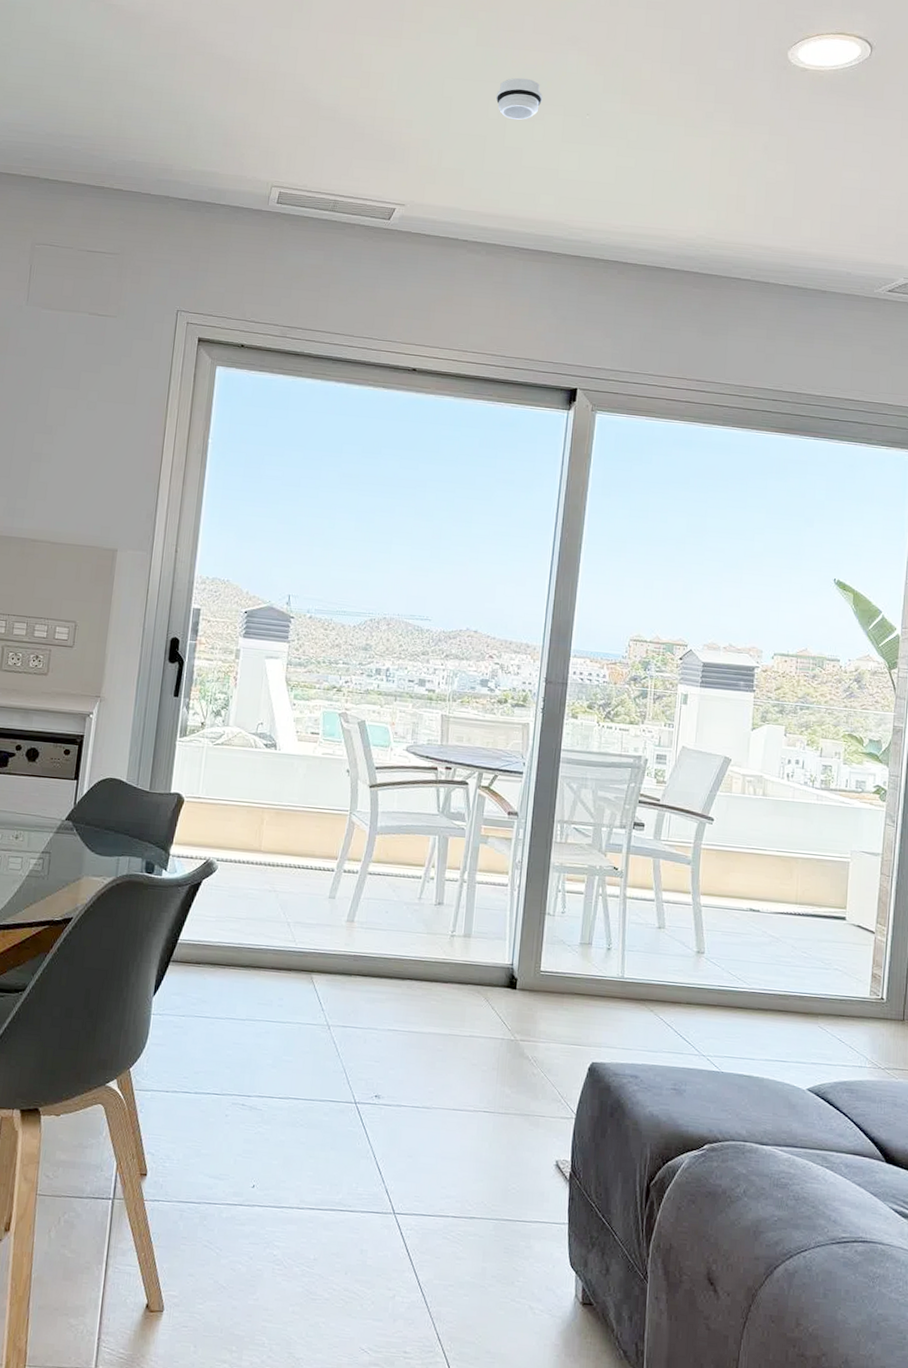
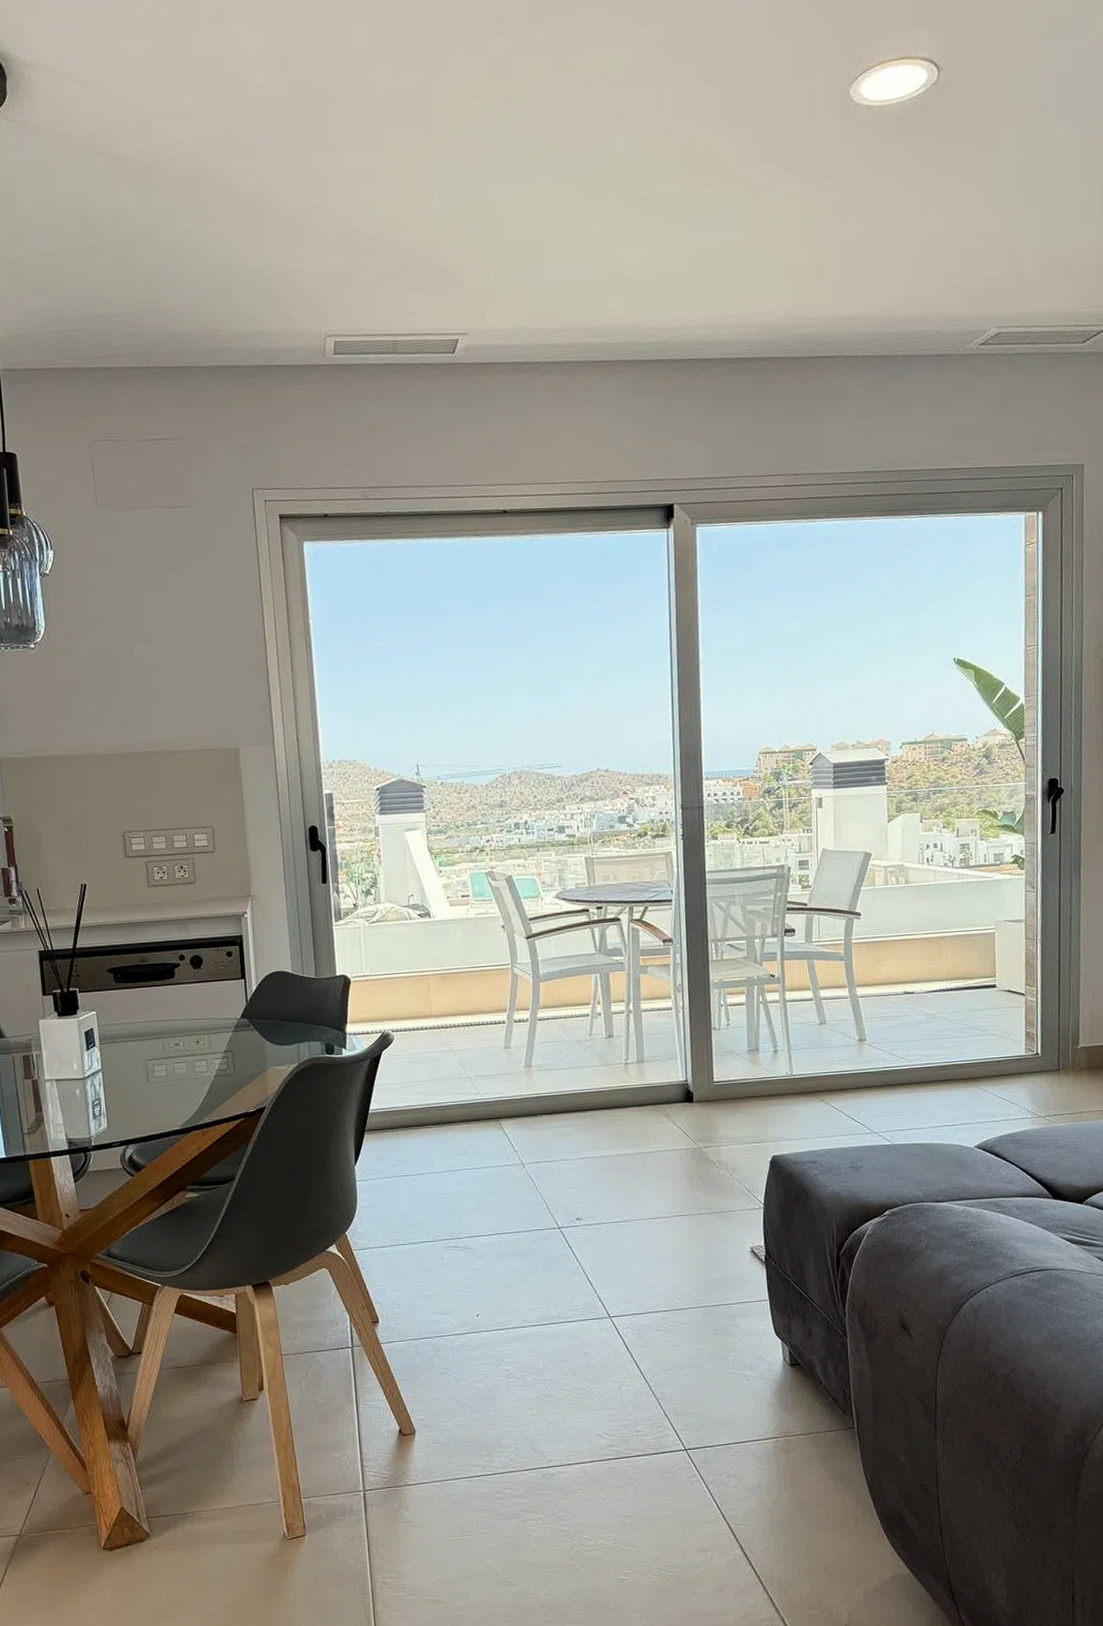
smoke detector: present [496,77,543,120] -> none [545,167,595,217]

